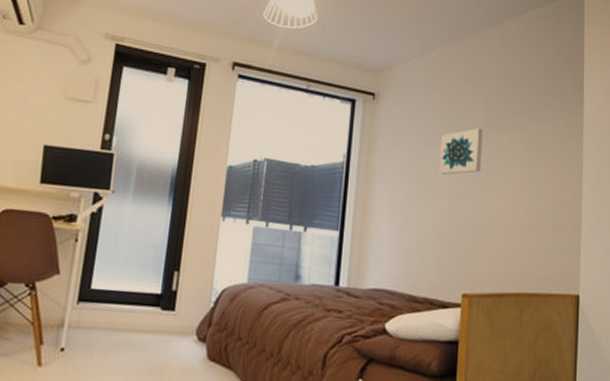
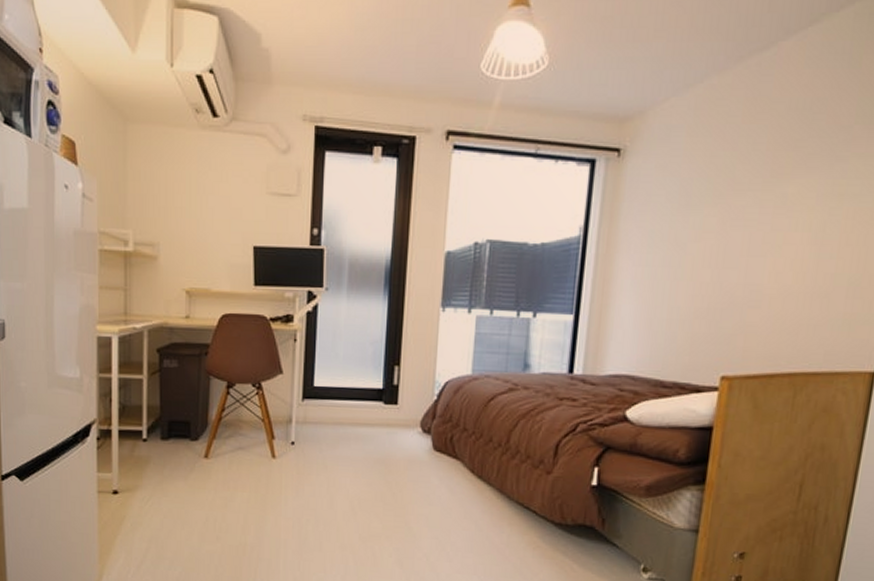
wall art: present [439,128,483,175] -> none [699,178,762,240]

